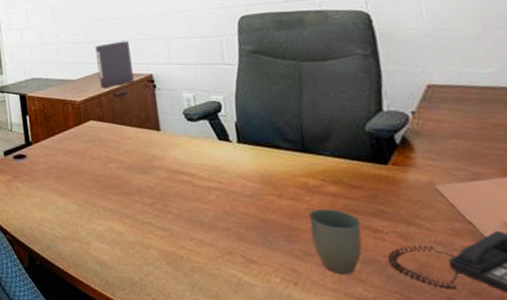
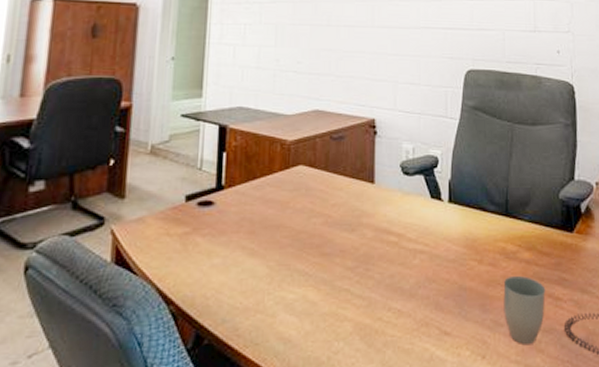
binder: present [95,40,134,88] -> none [317,77,355,128]

